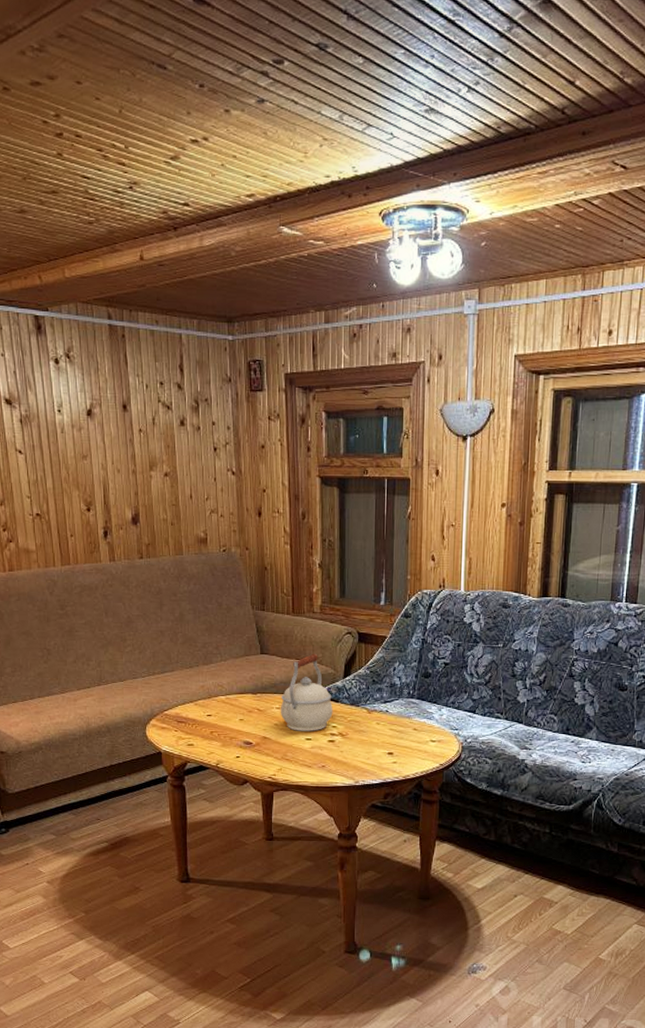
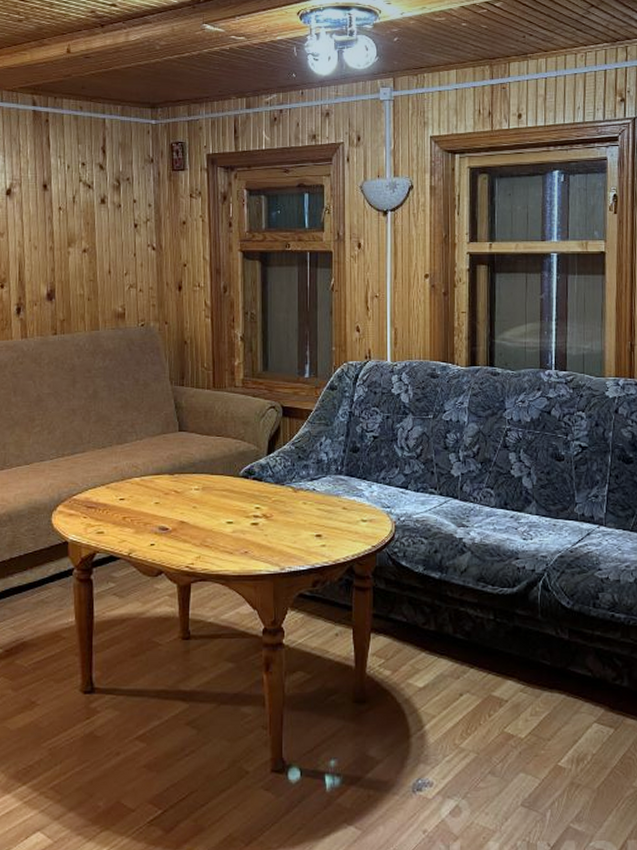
kettle: present [280,653,333,731] -> none [199,429,256,514]

